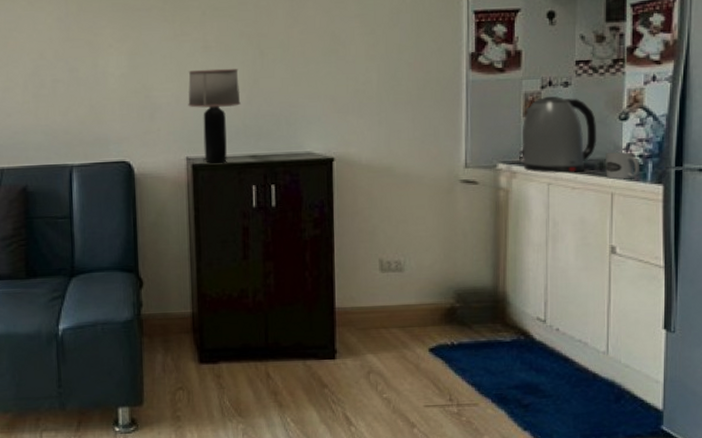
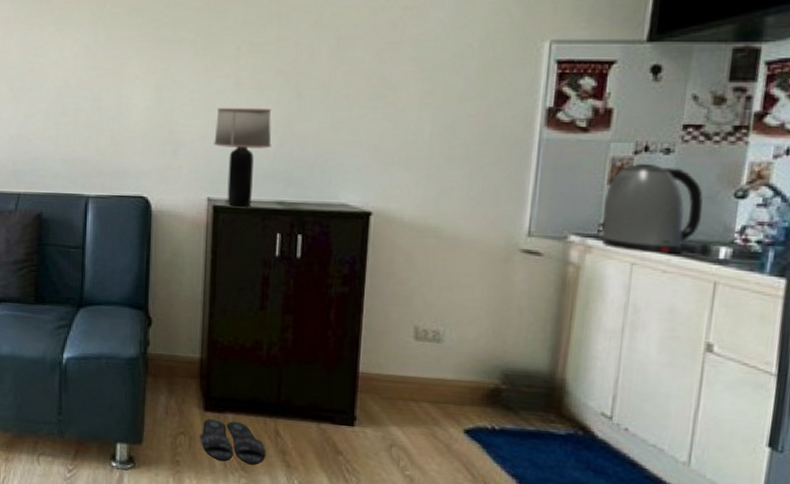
slippers: none [196,369,259,410] -> present [199,418,265,465]
mug: present [606,152,640,180] -> none [709,235,757,268]

